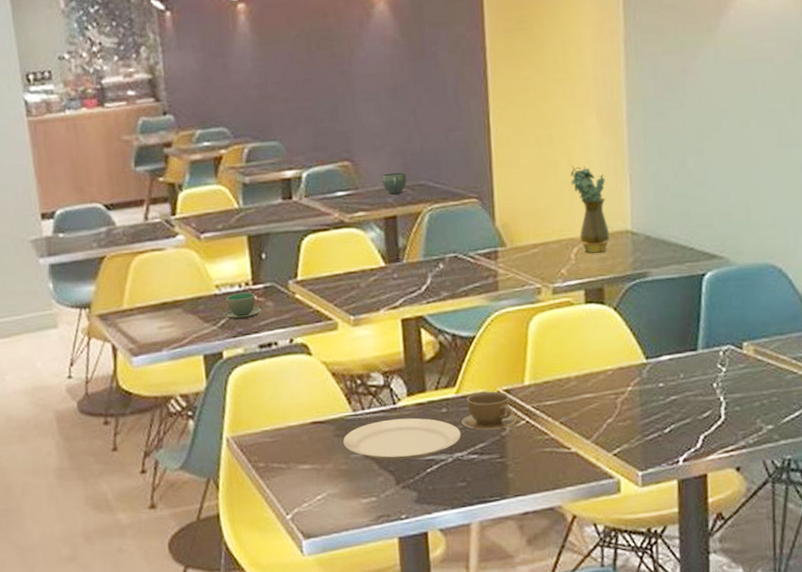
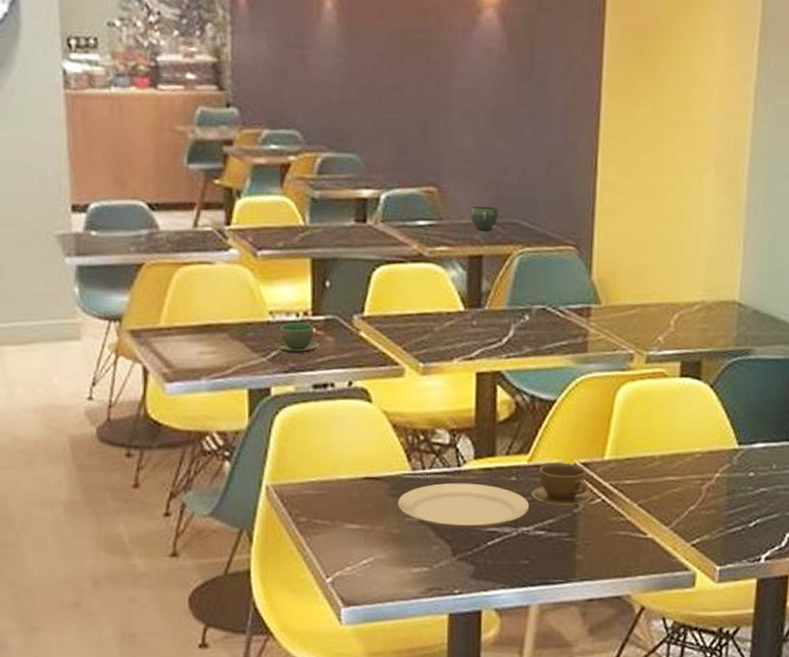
vase: present [570,165,610,254] -> none [679,221,717,323]

